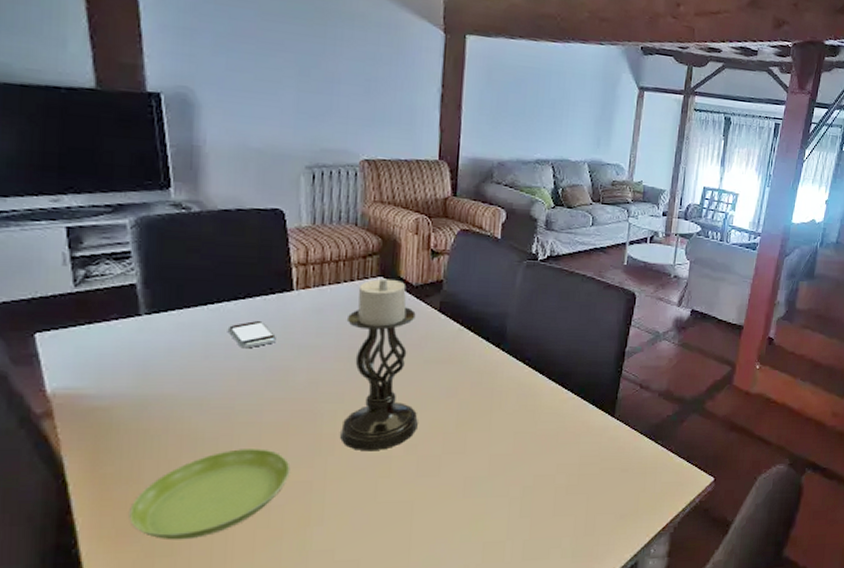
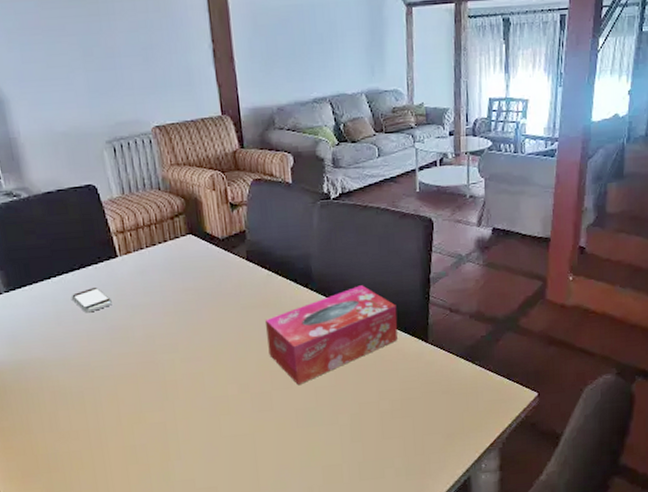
saucer: present [129,449,291,540] -> none [27,397,146,478]
candle holder: present [340,278,418,452] -> none [167,235,246,393]
tissue box: none [446,351,588,450] -> present [264,285,398,385]

